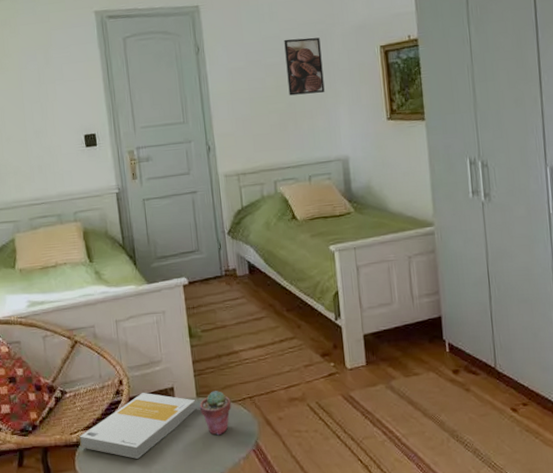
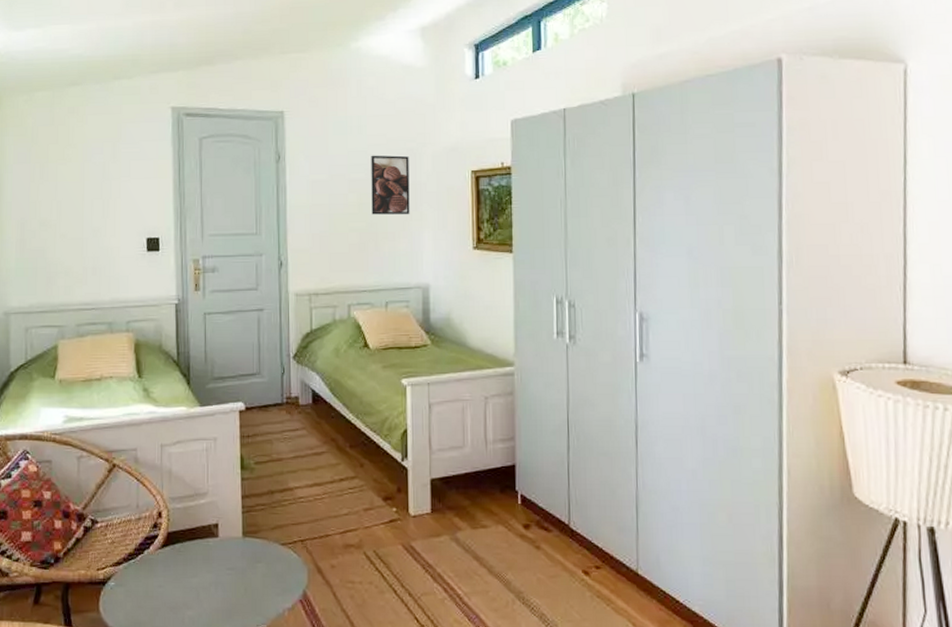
book: present [79,393,196,459] -> none [107,528,242,603]
potted succulent: present [200,391,231,436] -> none [245,531,280,582]

